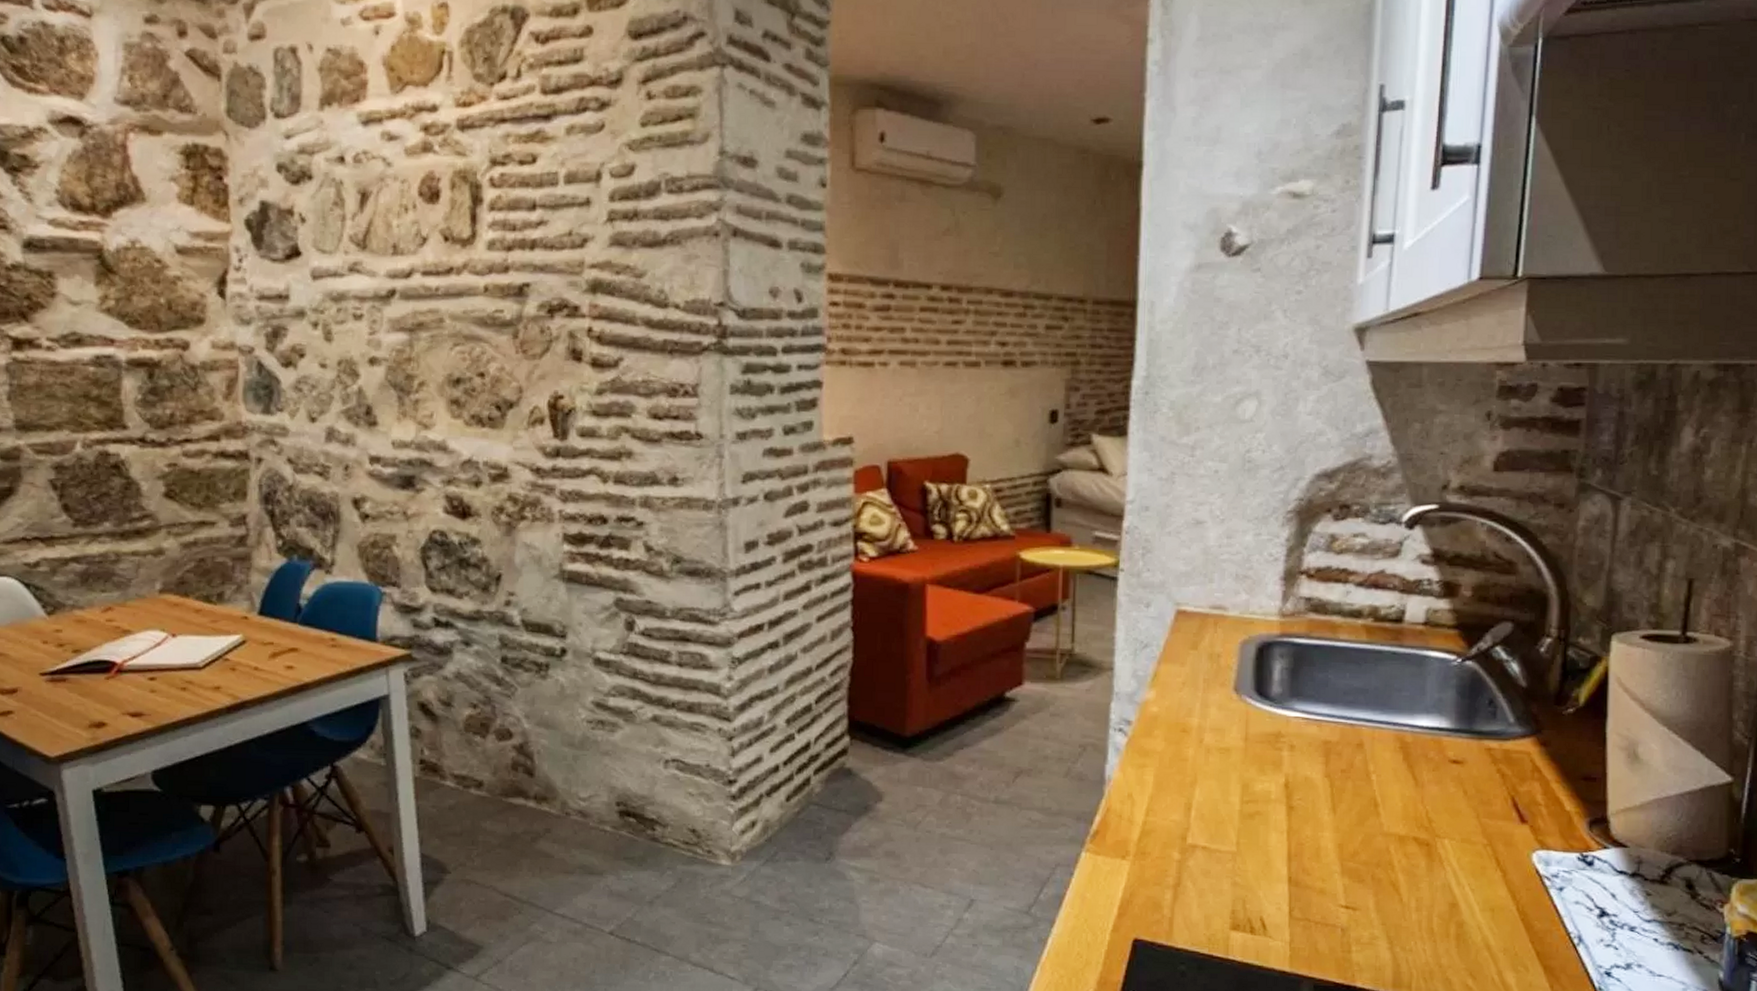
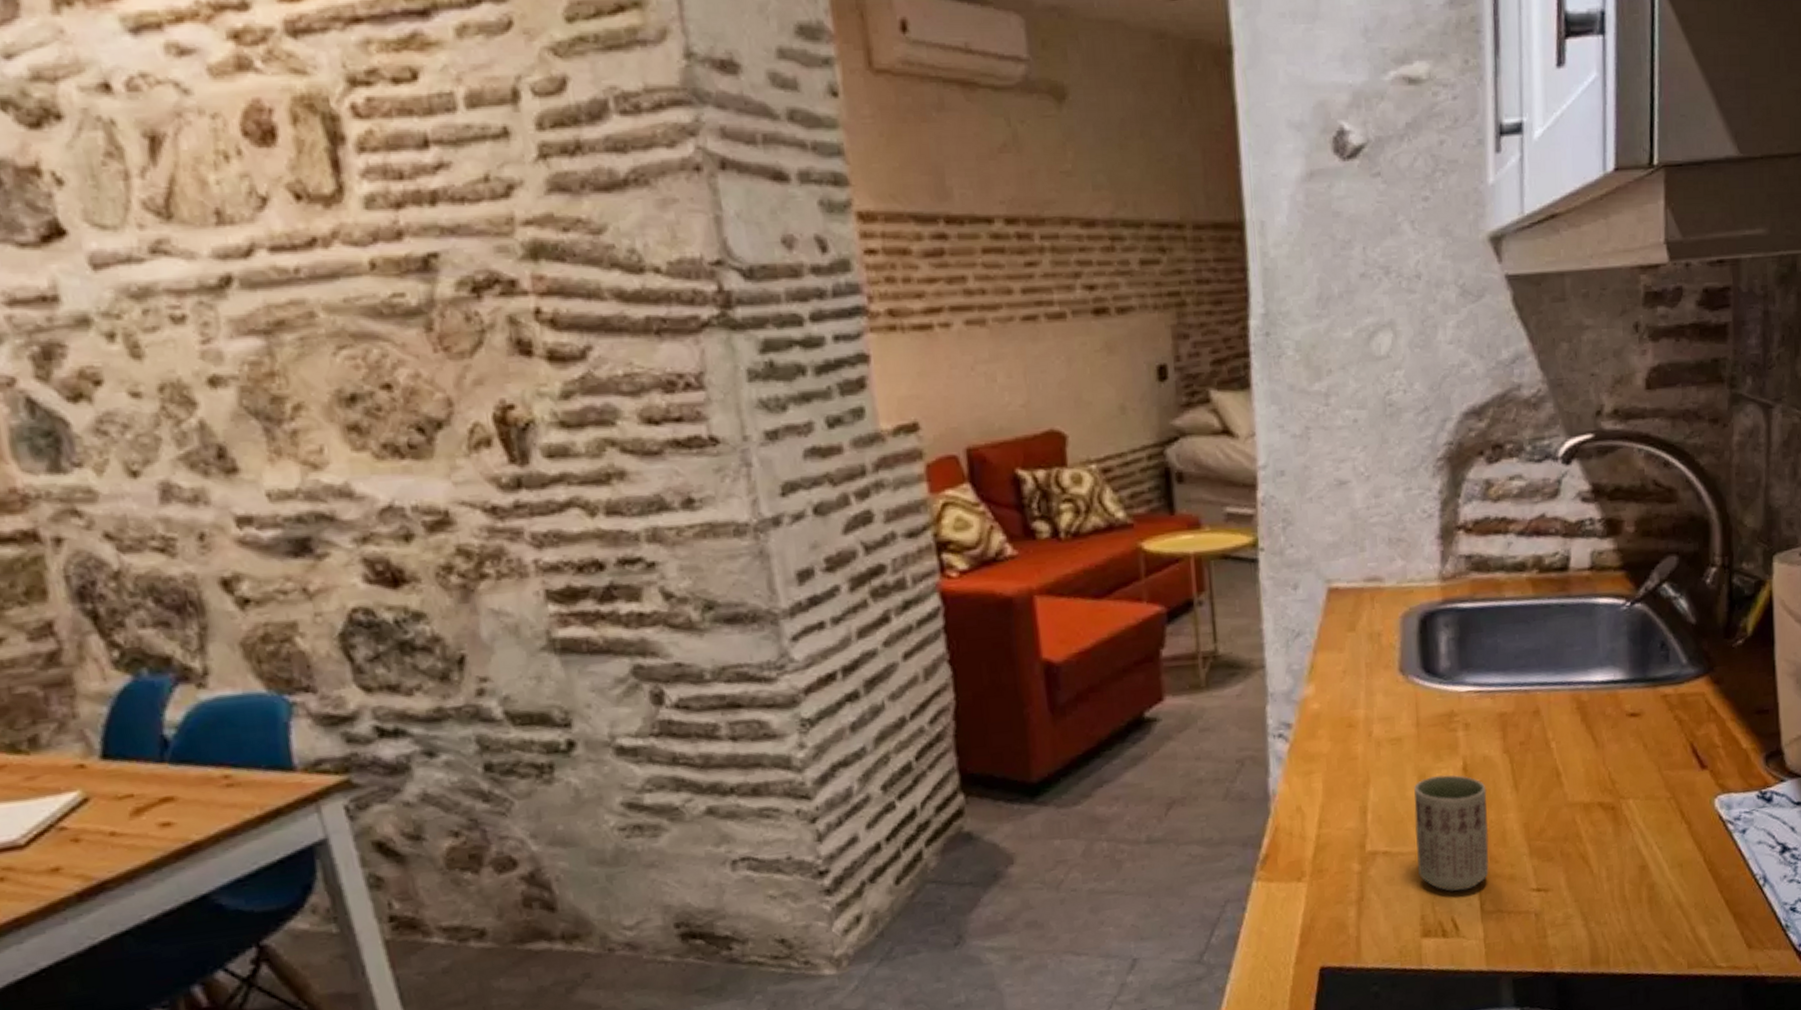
cup: none [1233,787,1305,895] -> present [1414,774,1489,891]

